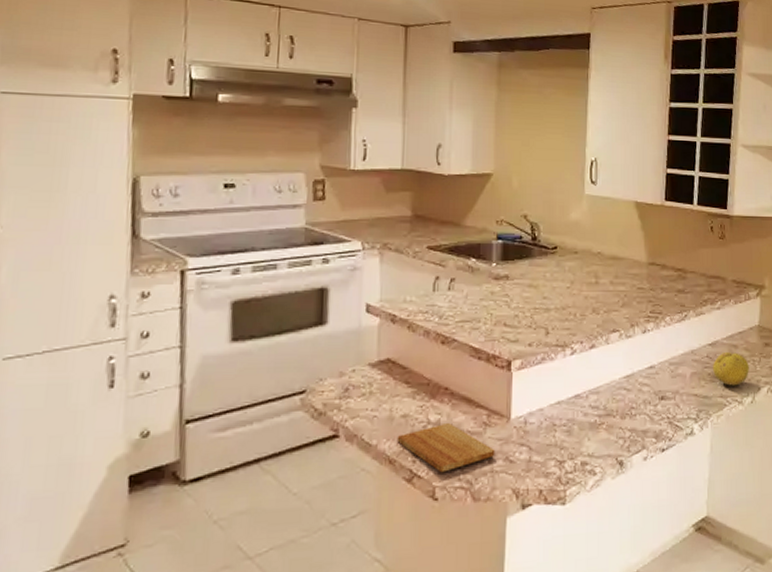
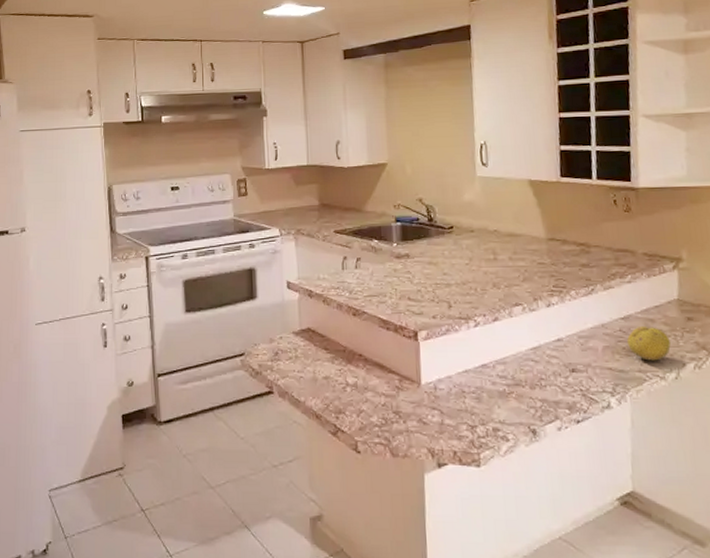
cutting board: present [397,423,495,473] -> none [321,386,409,429]

